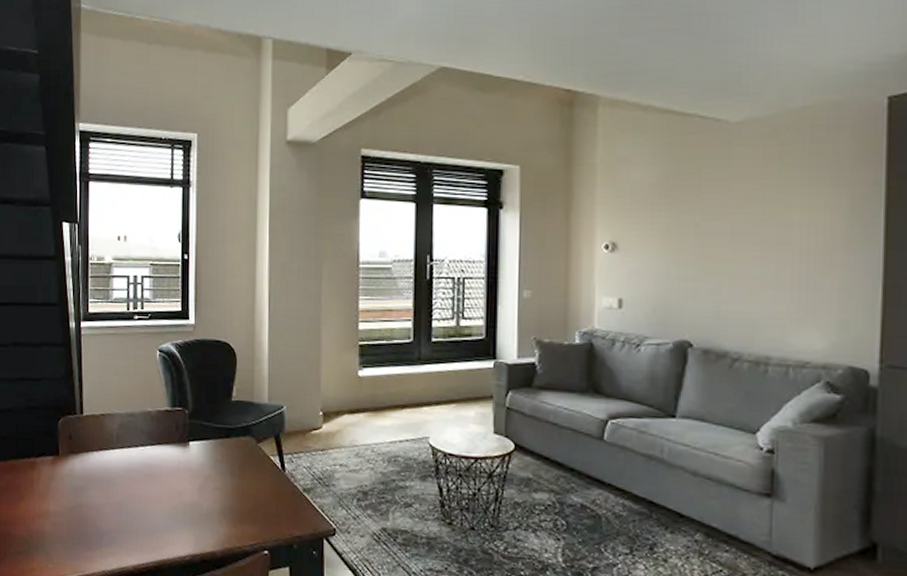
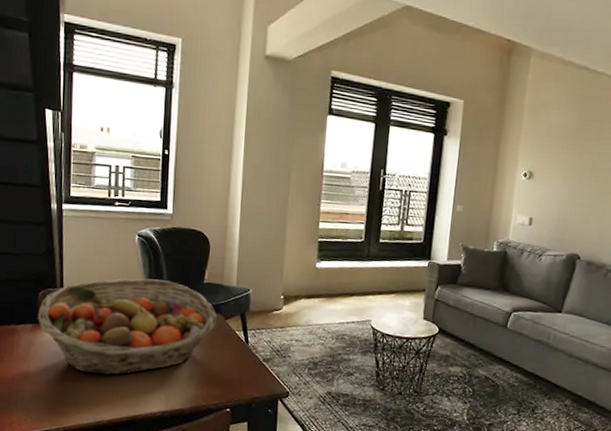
fruit basket: none [58,399,248,513] -> present [38,278,217,376]

